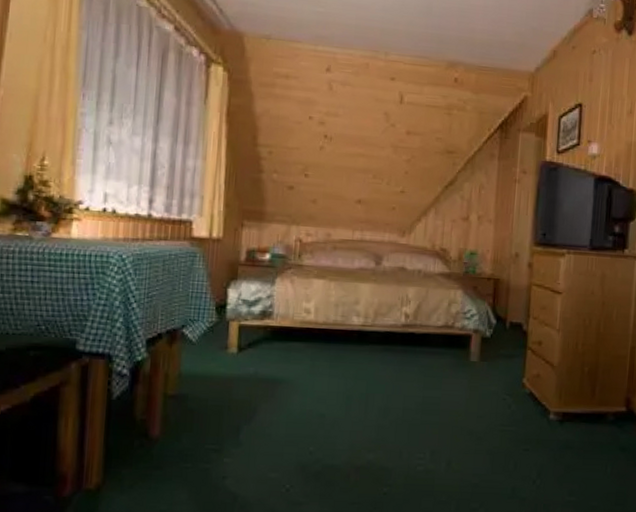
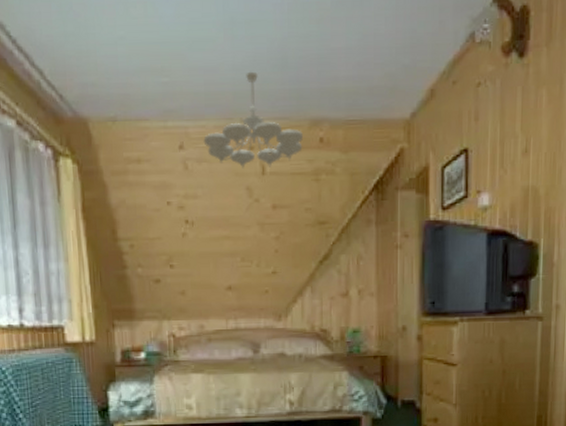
chandelier: none [349,13,441,98] -> present [203,71,304,170]

